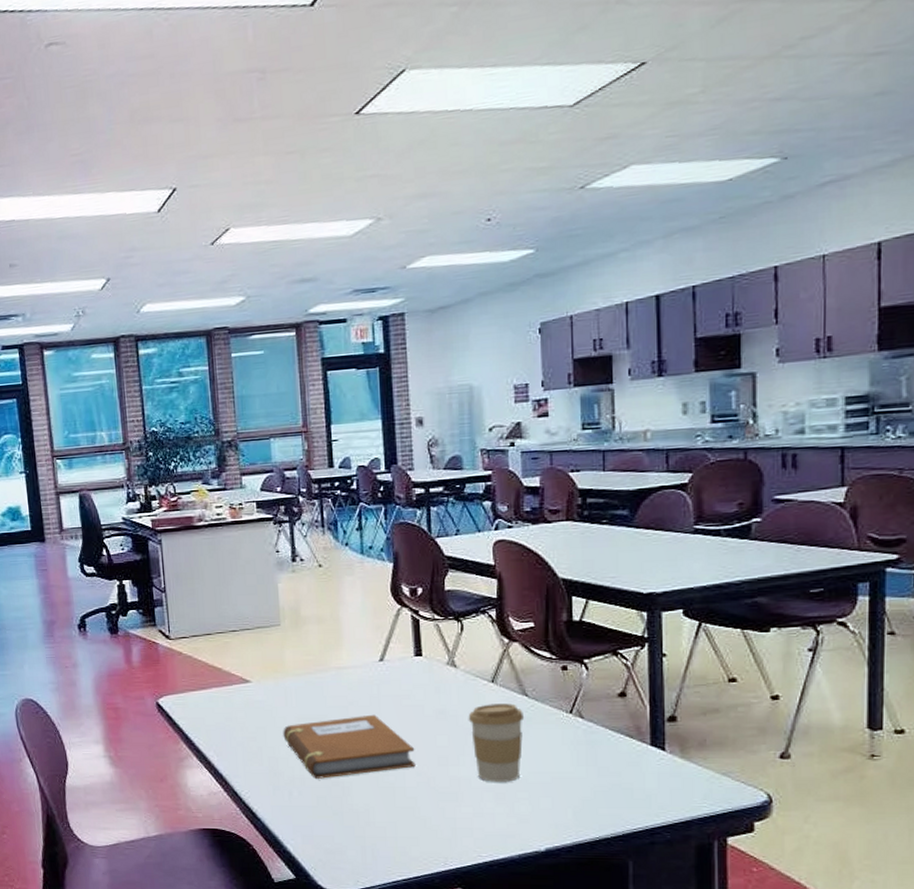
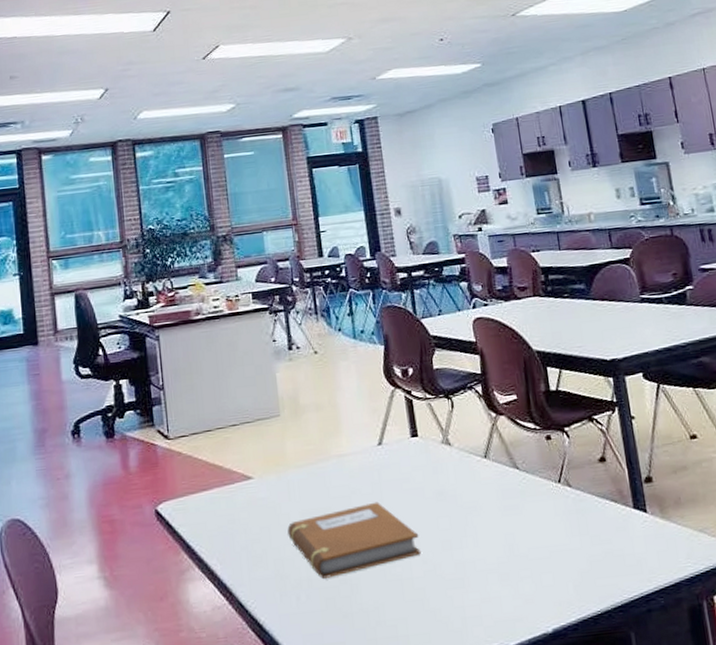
coffee cup: present [468,703,525,782] -> none [466,478,521,563]

